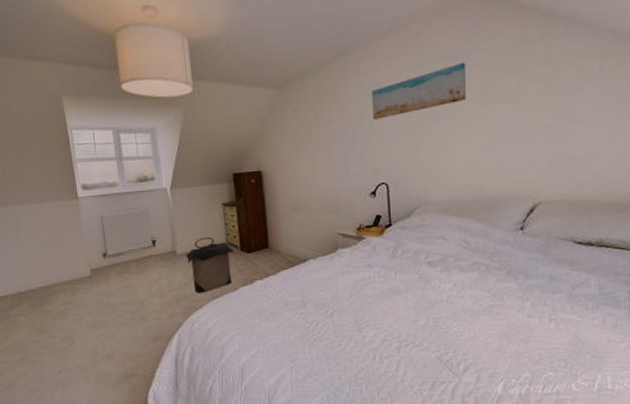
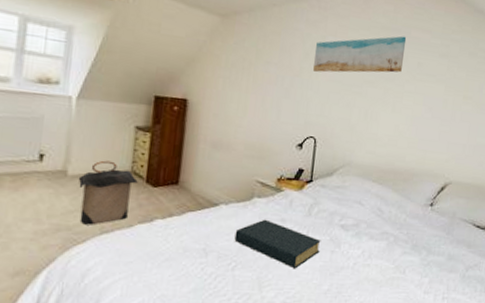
hardback book: none [327,267,411,309] -> present [234,219,321,269]

